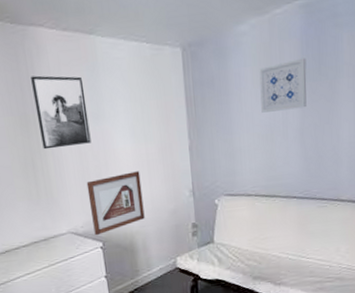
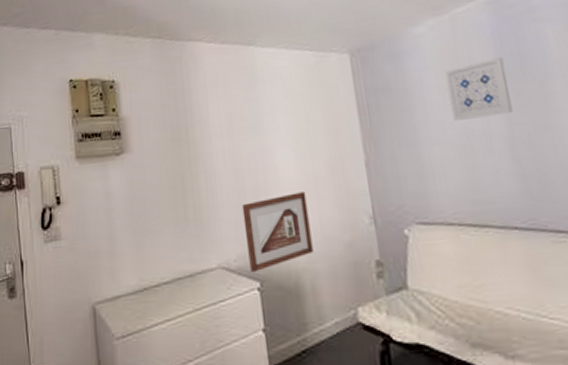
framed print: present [31,75,91,150] -> none [186,88,249,167]

